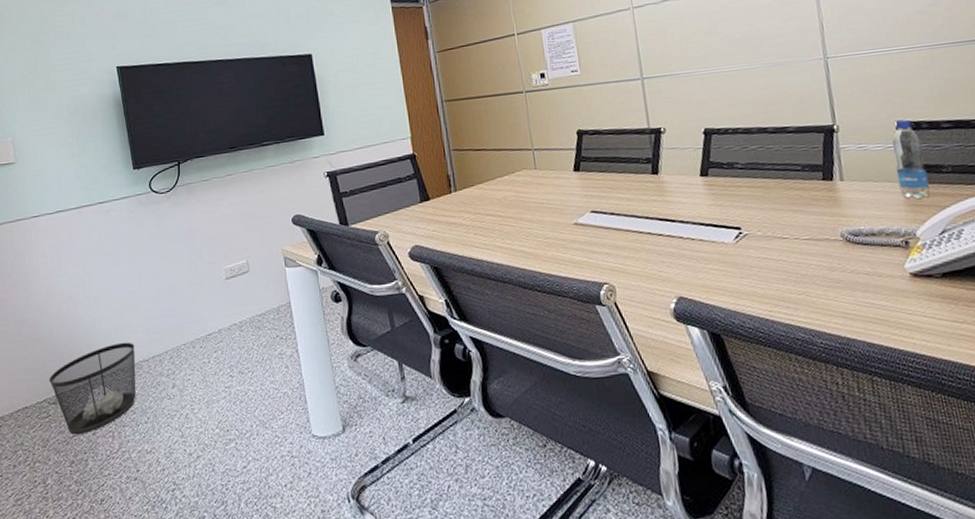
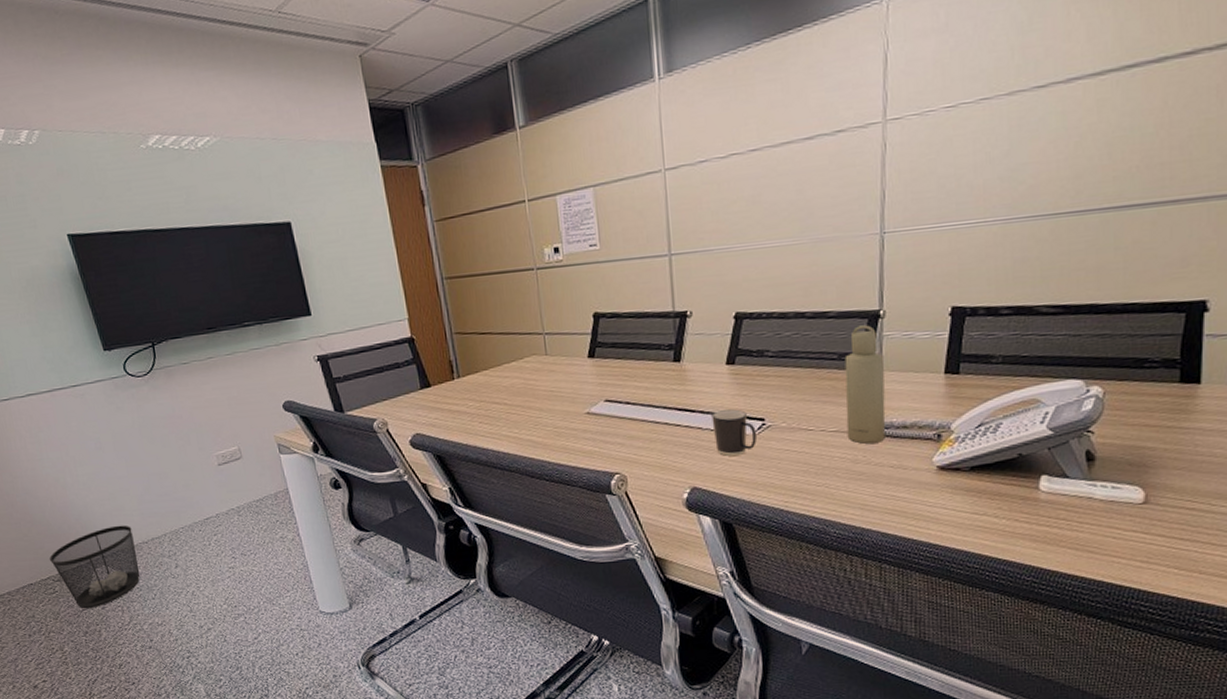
mug: none [691,219,736,265] -> present [711,409,758,457]
bottle: none [807,138,856,252] -> present [844,325,886,445]
bottle: present [892,119,930,200] -> none [941,304,976,392]

